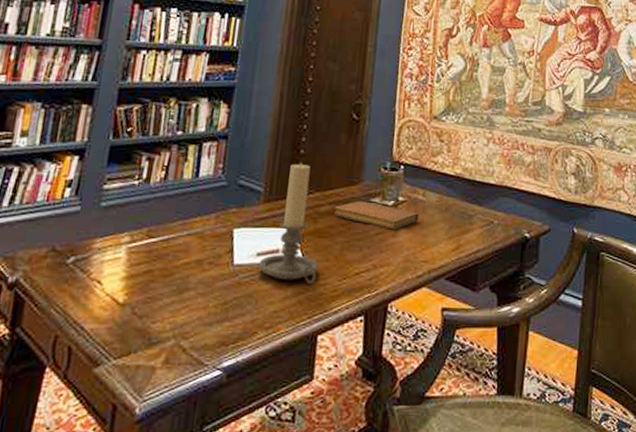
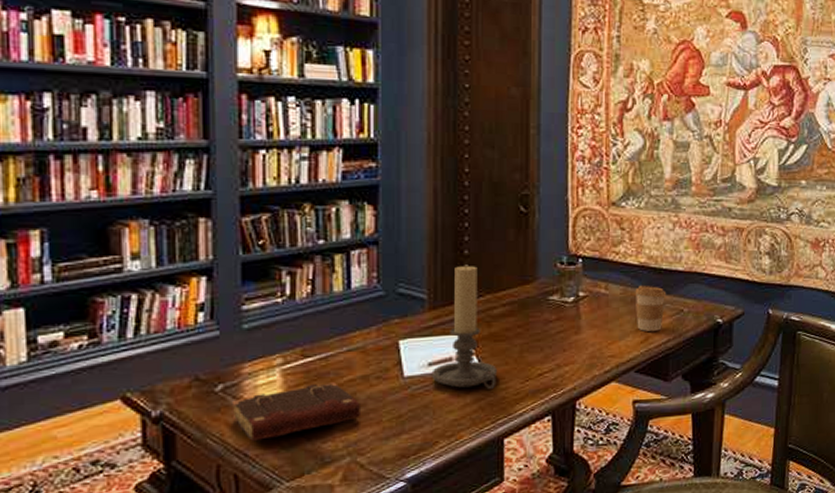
book: none [76,263,191,315] -> present [231,382,360,441]
notebook: present [334,201,419,230] -> none [509,299,603,327]
coffee cup: none [449,195,479,240] -> present [635,286,667,331]

